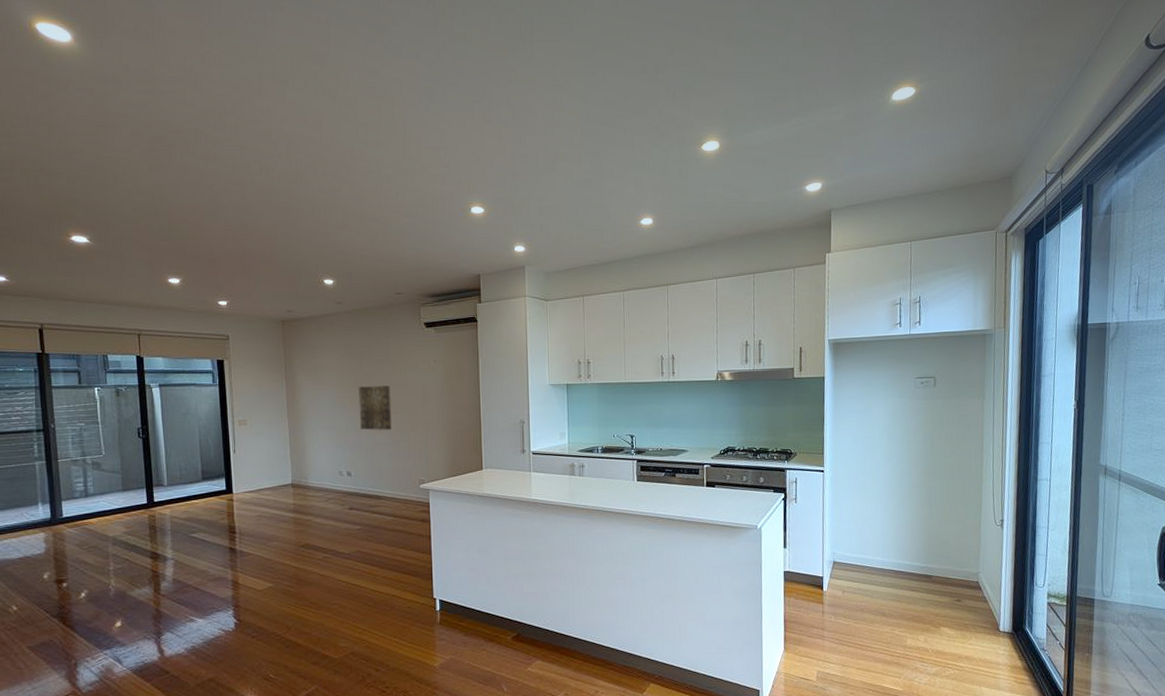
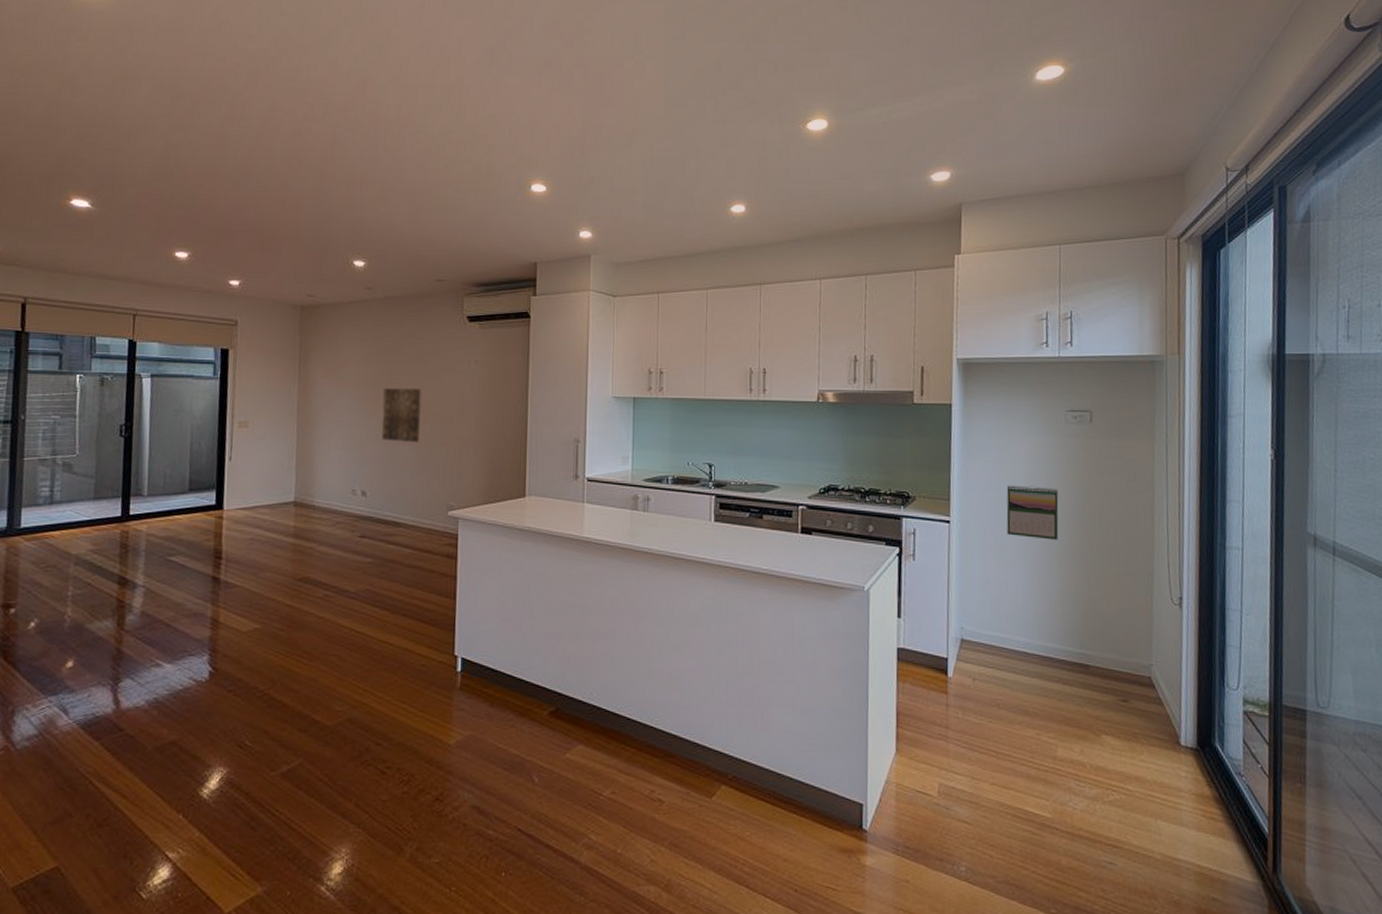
calendar: none [868,439,909,481] -> present [1006,485,1059,540]

